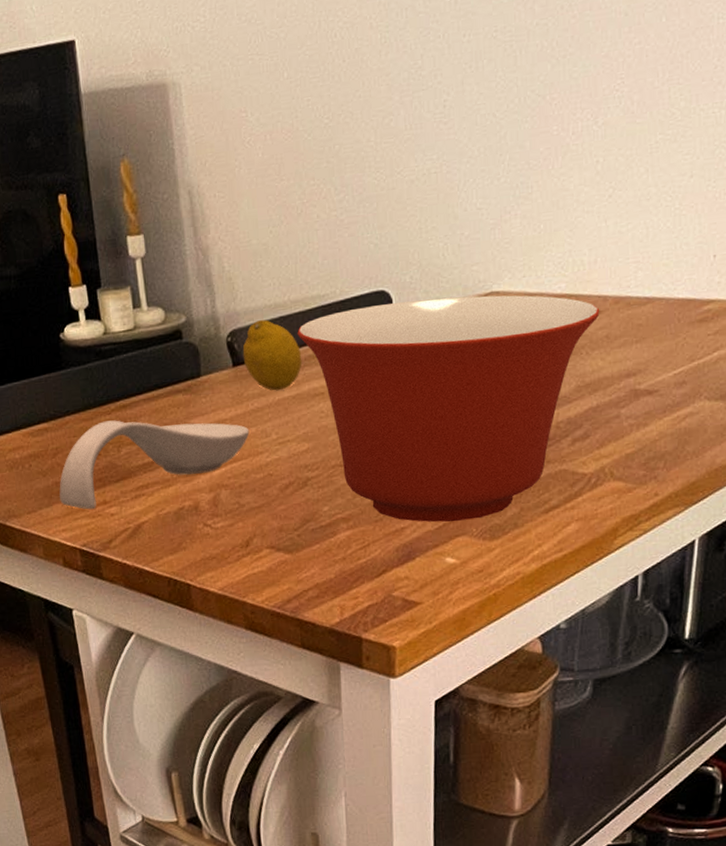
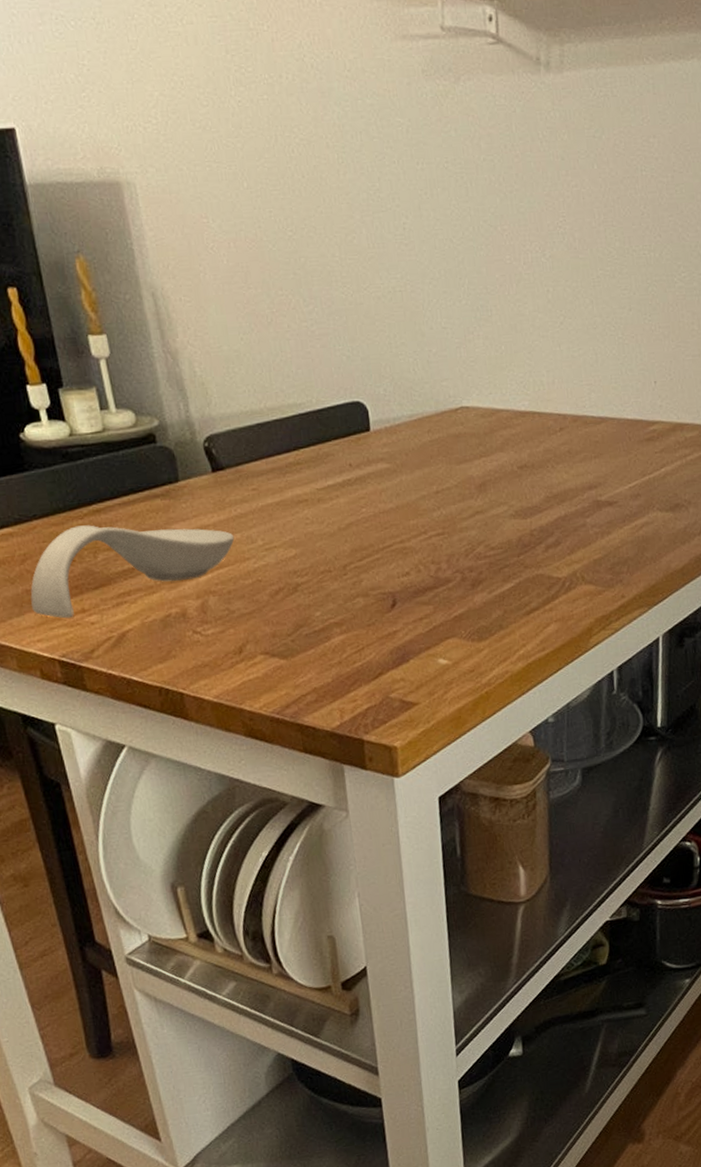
fruit: present [242,320,302,391] -> none [221,426,284,497]
mixing bowl: present [297,295,600,522] -> none [276,410,561,625]

